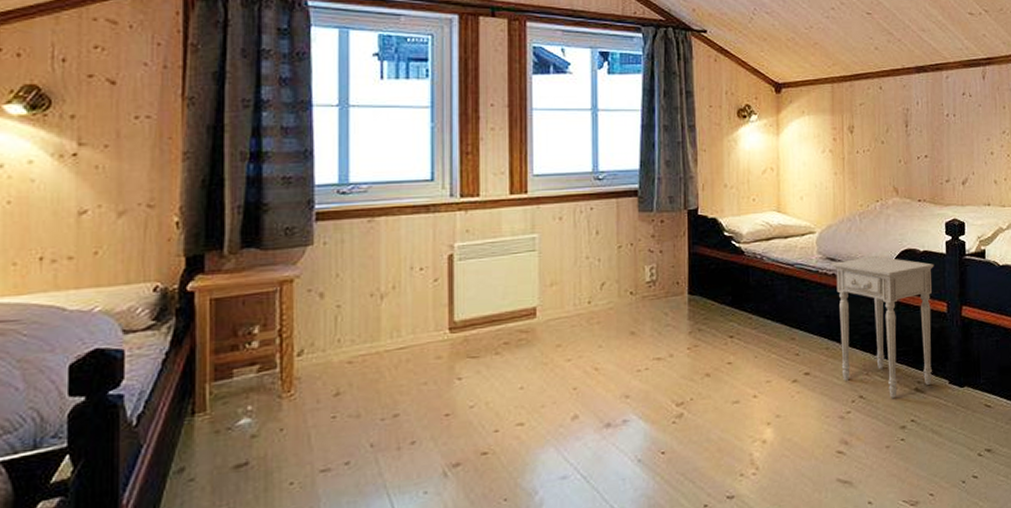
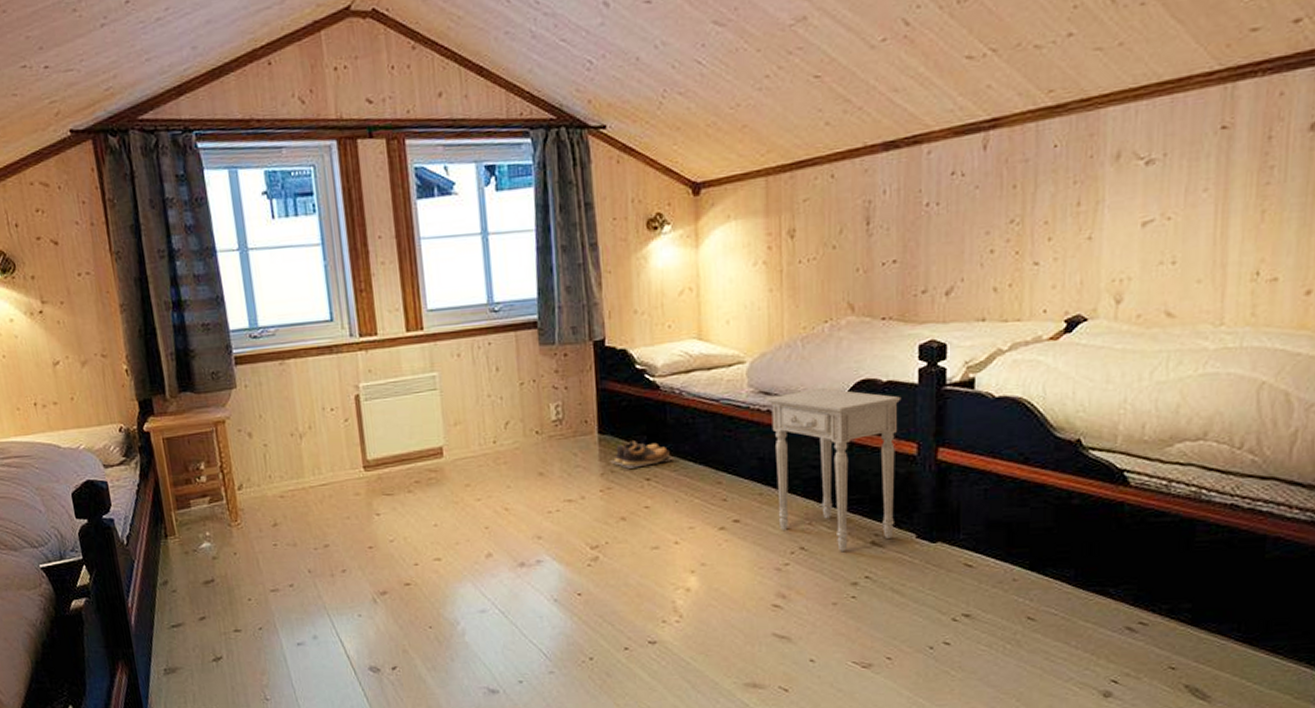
shoes: none [698,301,755,327] -> present [610,441,675,469]

